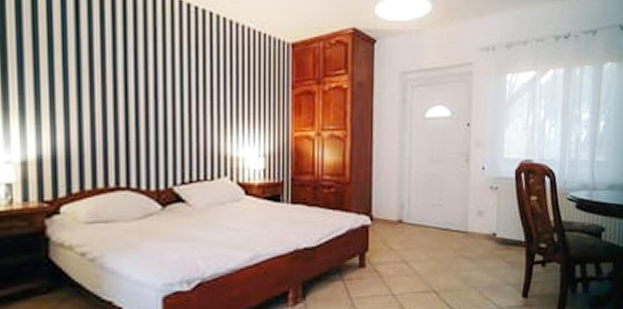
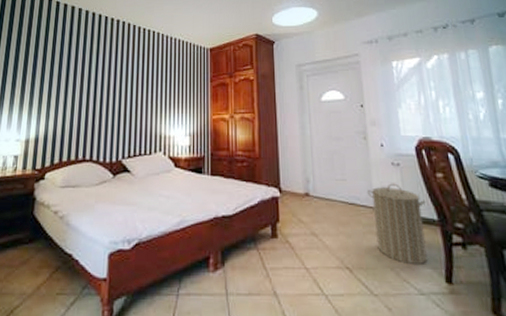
laundry hamper: none [462,207,517,283] -> present [366,183,428,264]

